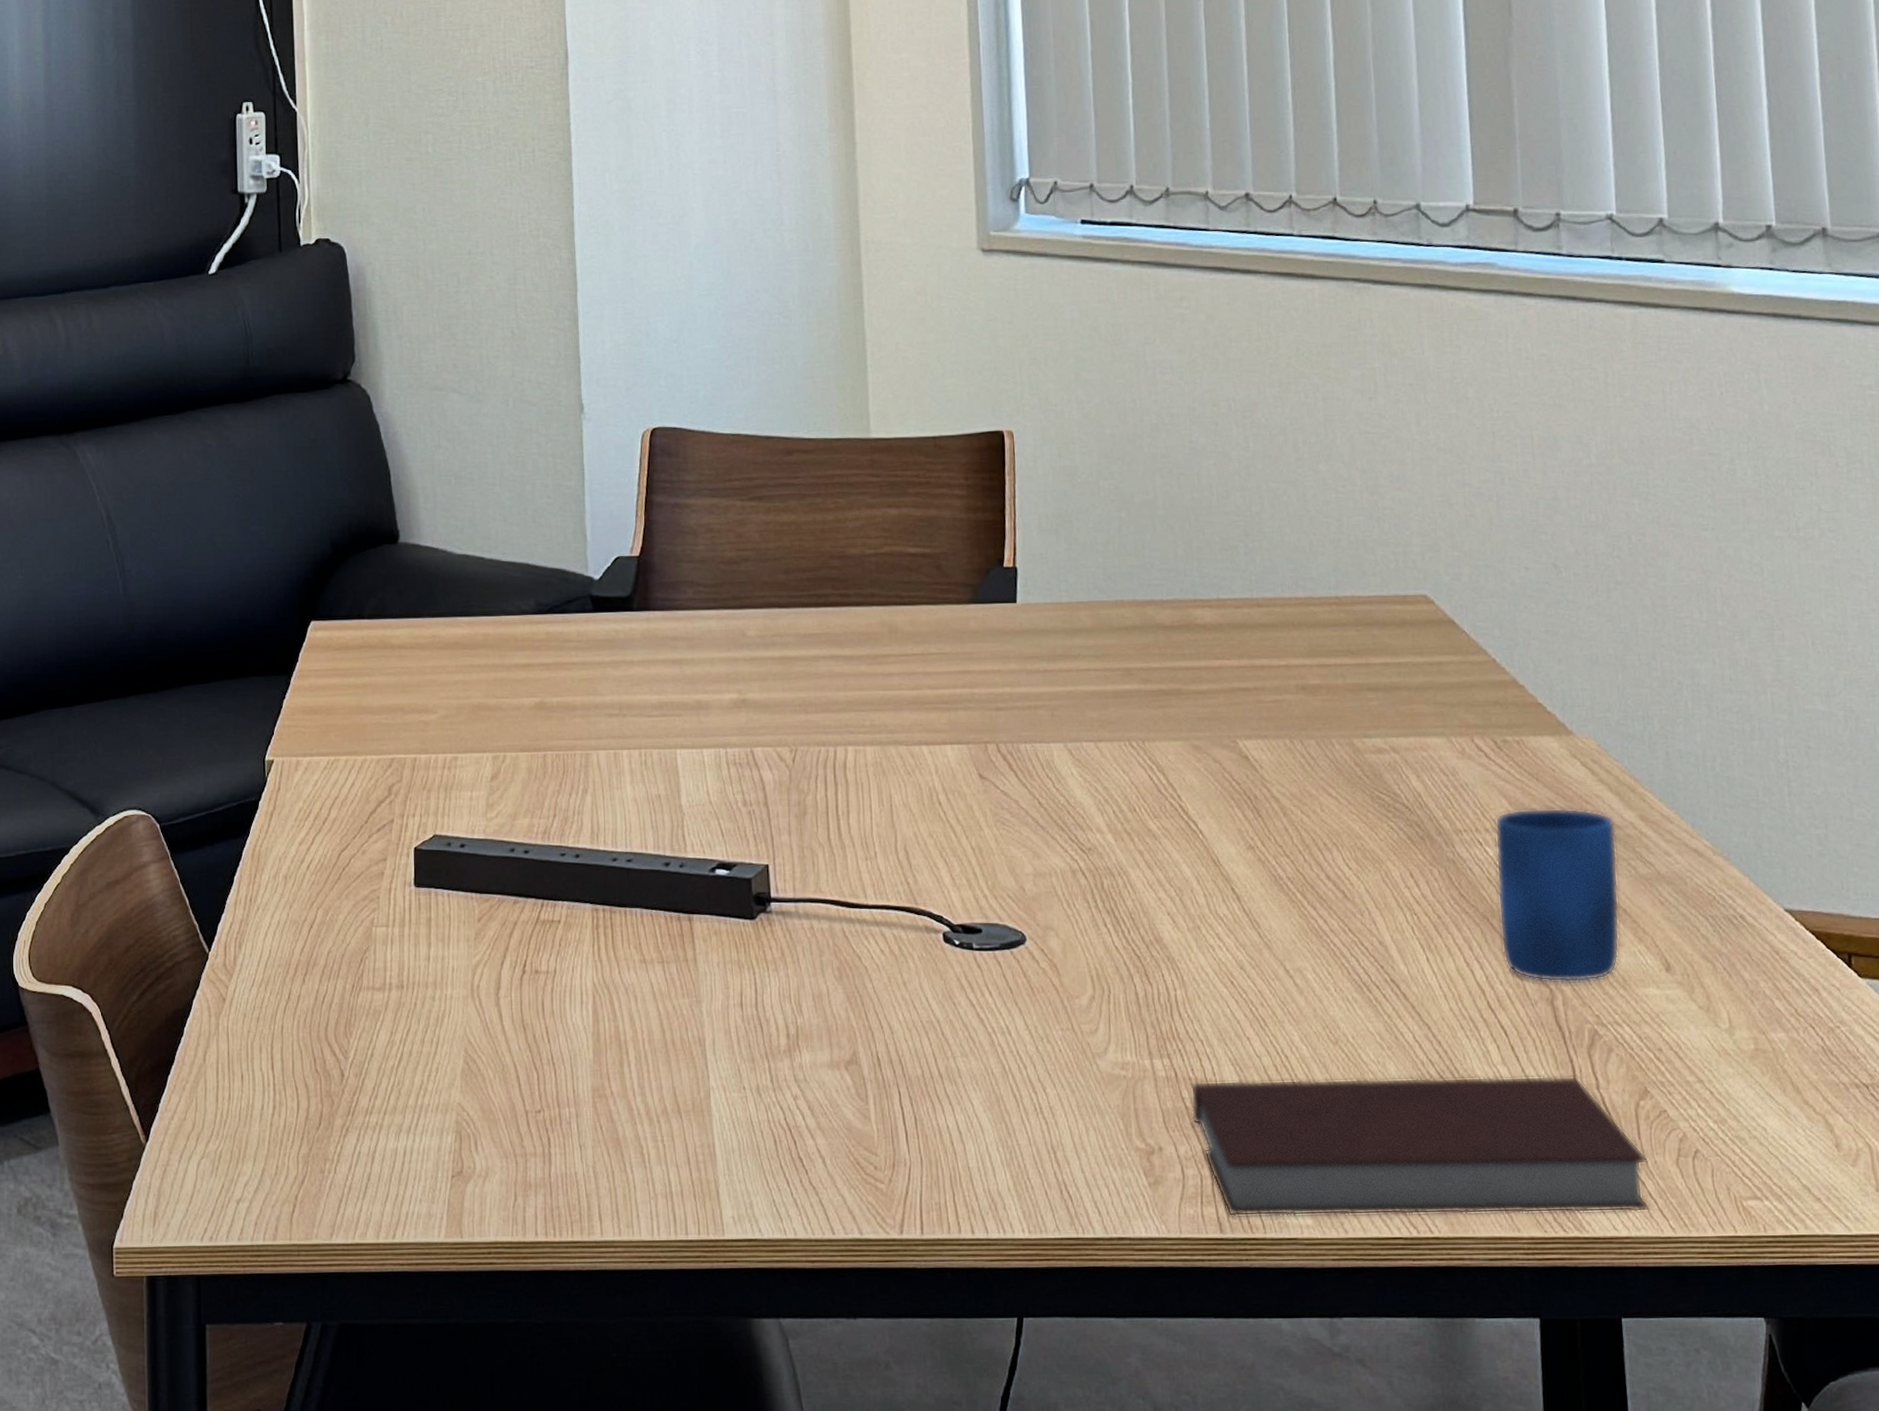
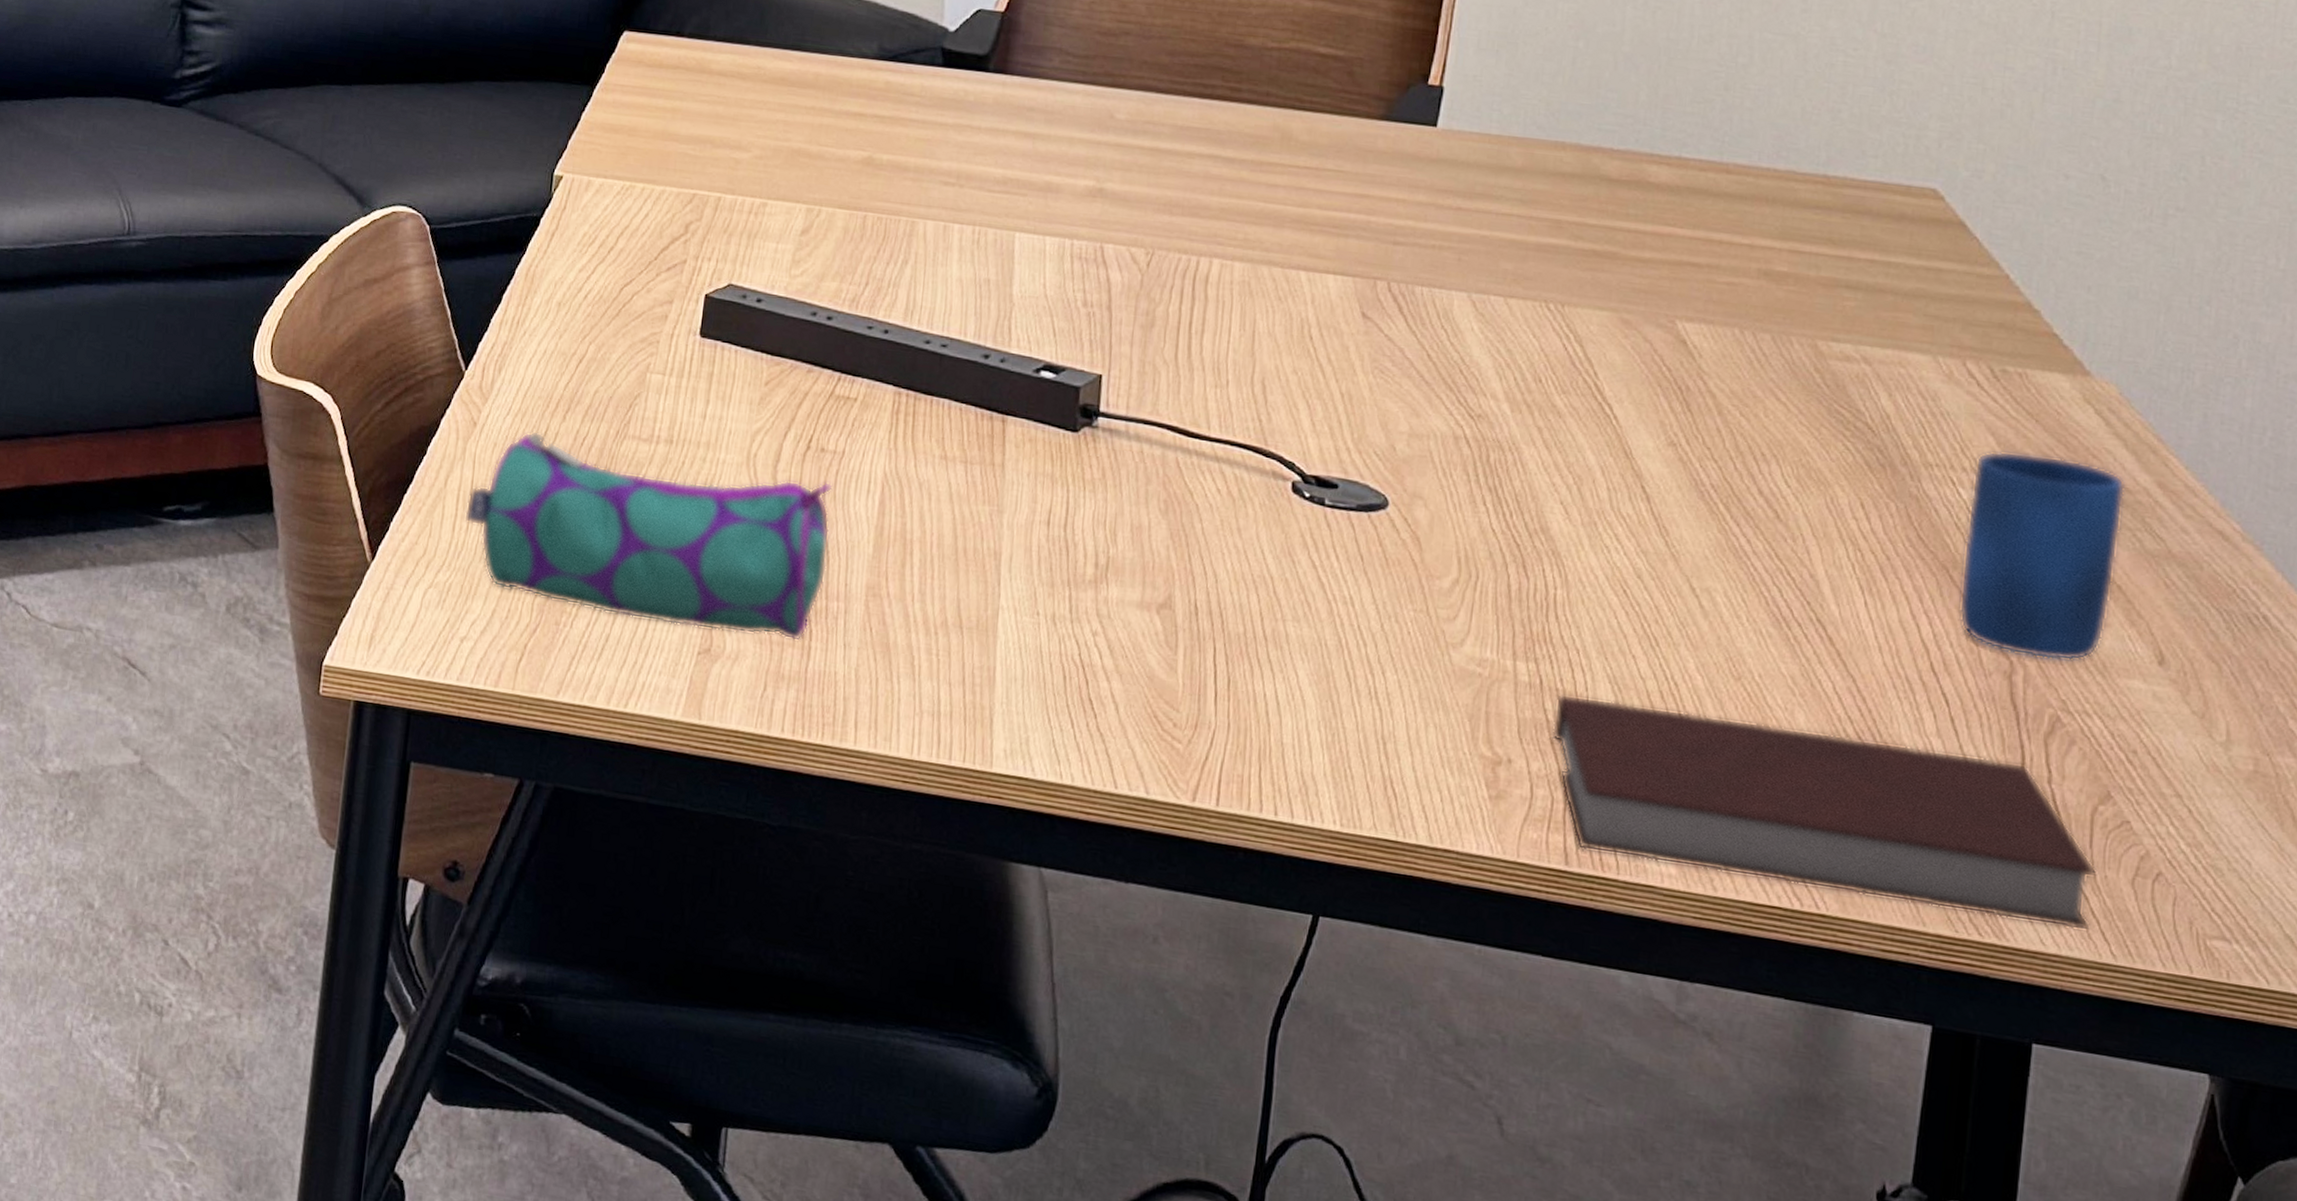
pencil case: none [225,997,555,1155] -> present [463,431,833,642]

